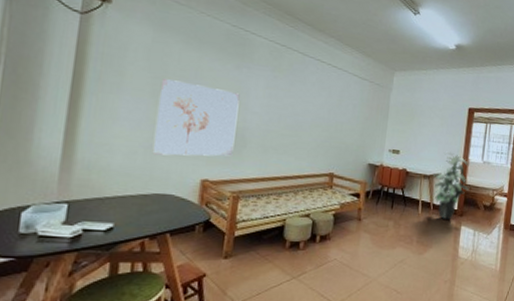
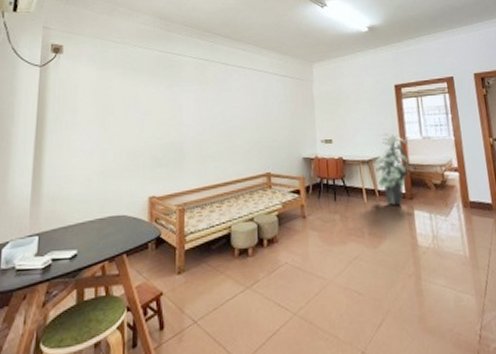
wall art: present [152,79,240,157] -> none [104,108,174,179]

